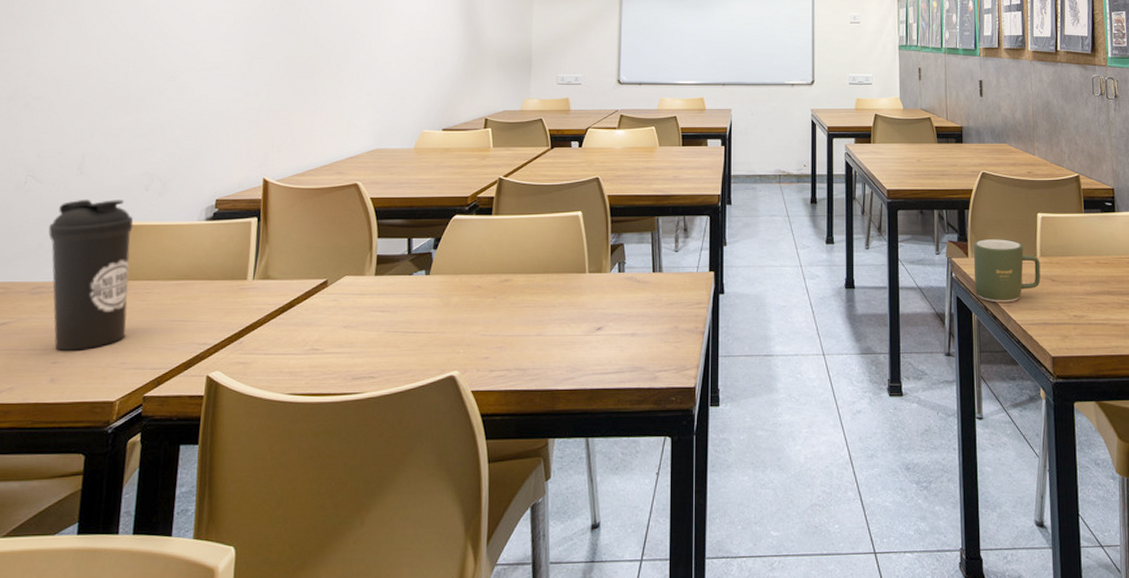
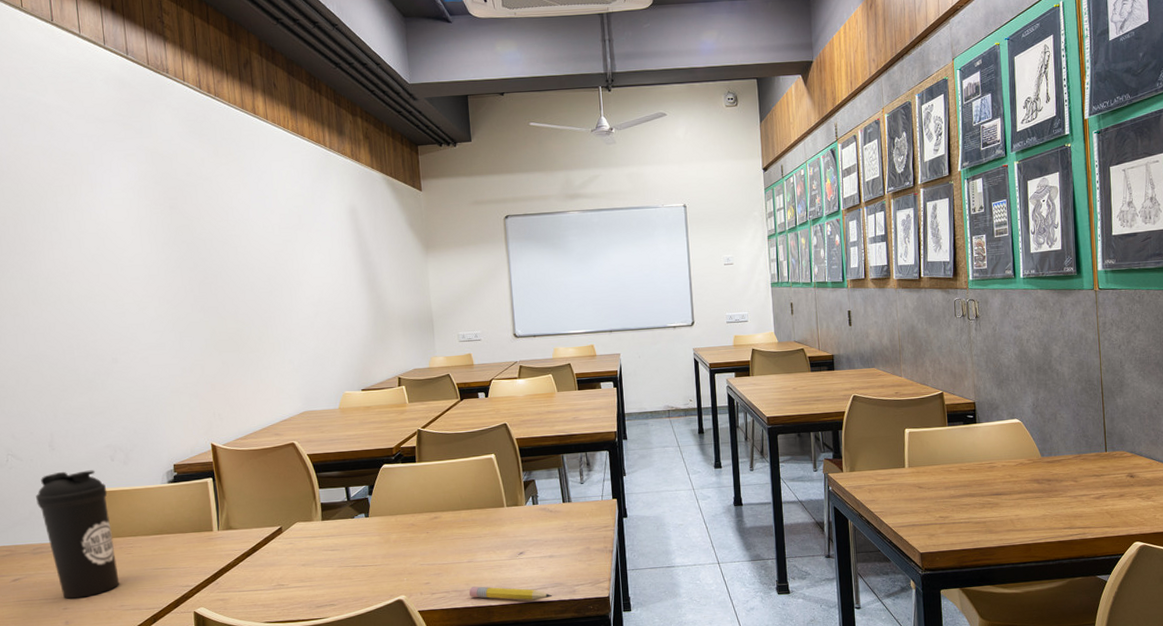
pencil: none [533,365,629,387] -> present [468,586,552,601]
mug: present [974,239,1041,303] -> none [848,454,909,510]

